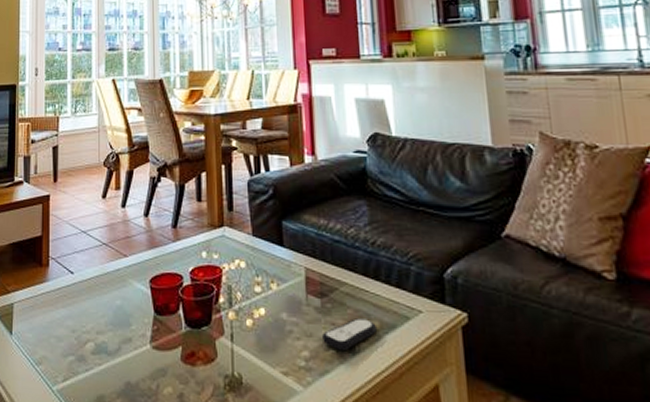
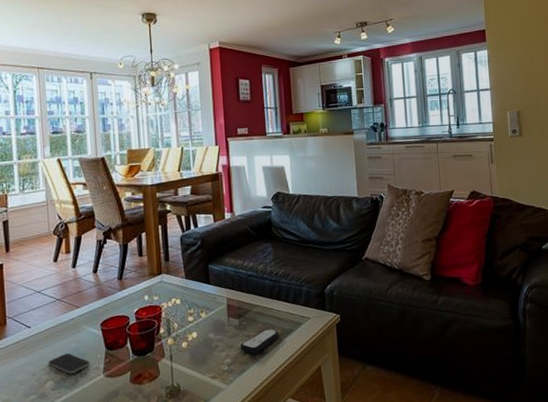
smartphone: none [89,311,135,338] -> present [48,353,90,374]

